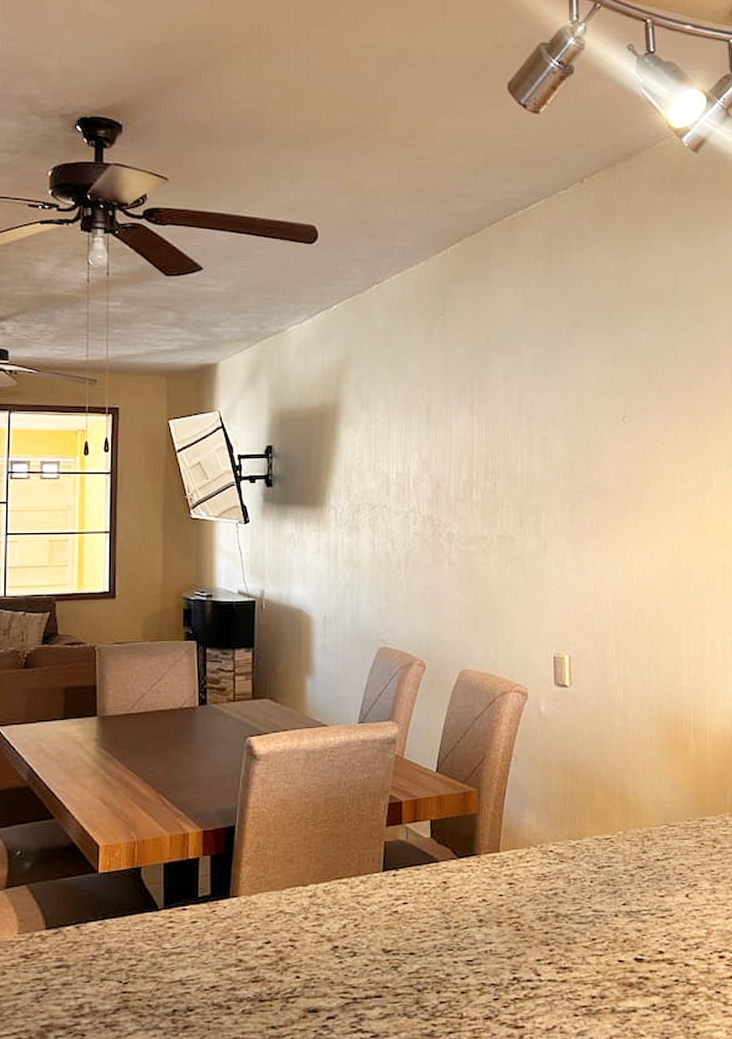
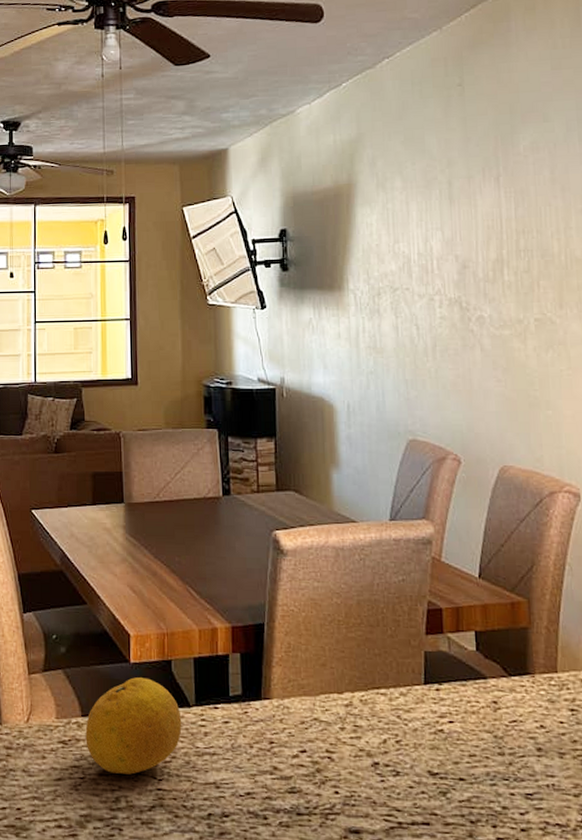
fruit: none [49,886,150,982] -> present [85,677,182,775]

